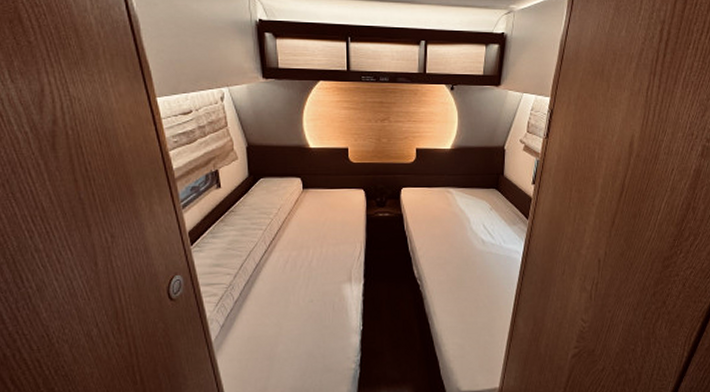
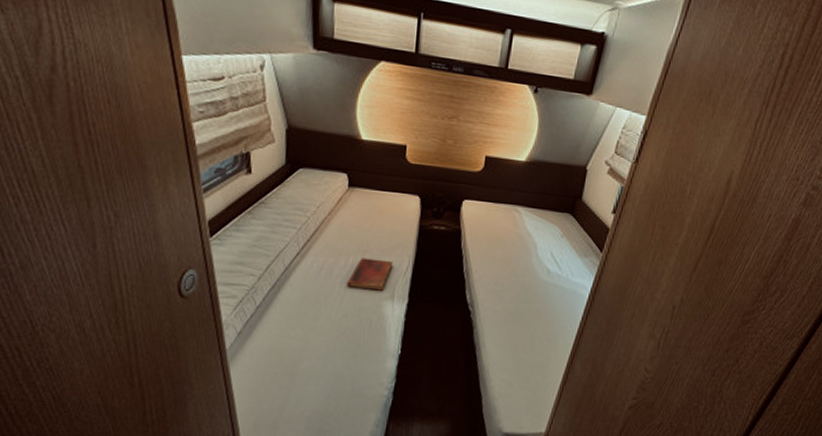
diary: none [309,248,348,276] -> present [346,258,393,291]

